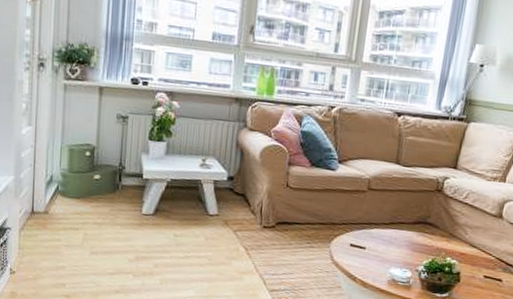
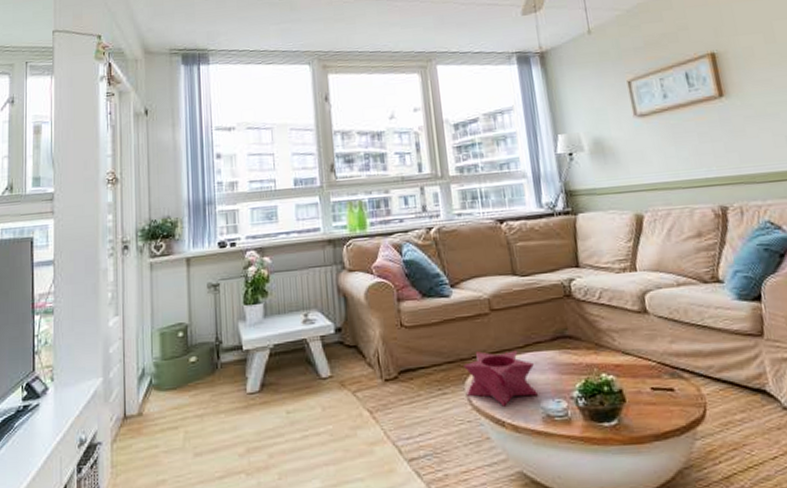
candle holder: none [330,220,394,266] -> present [464,350,538,407]

